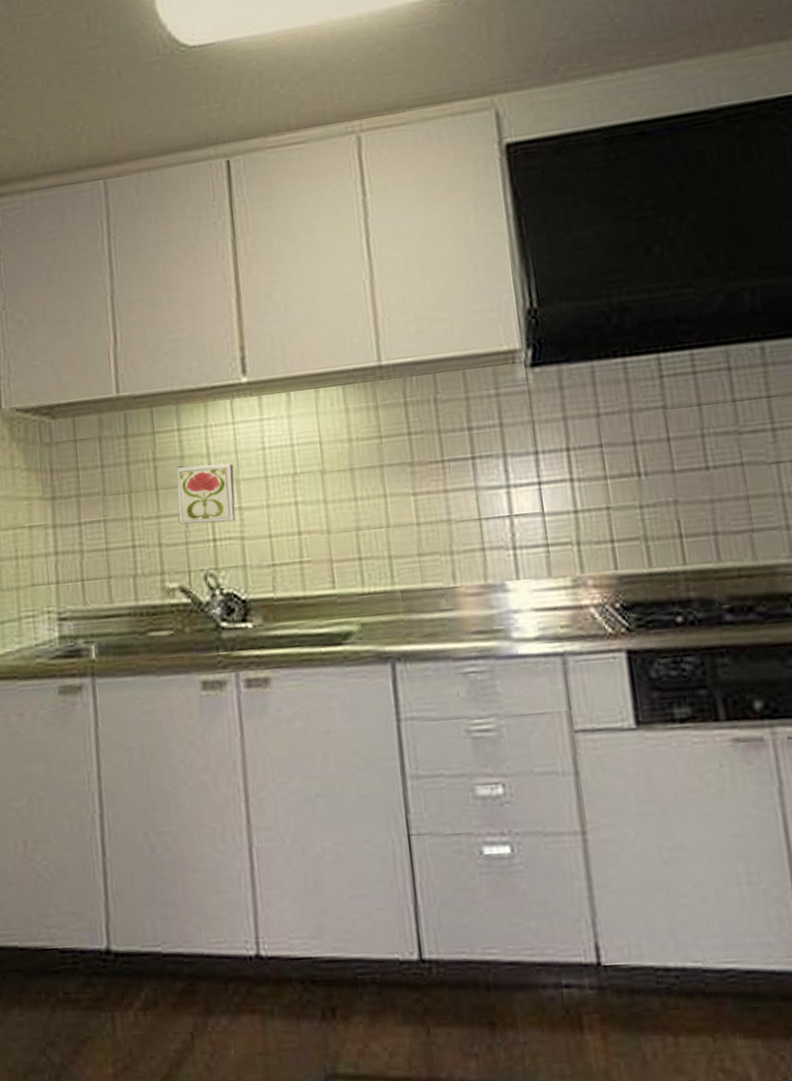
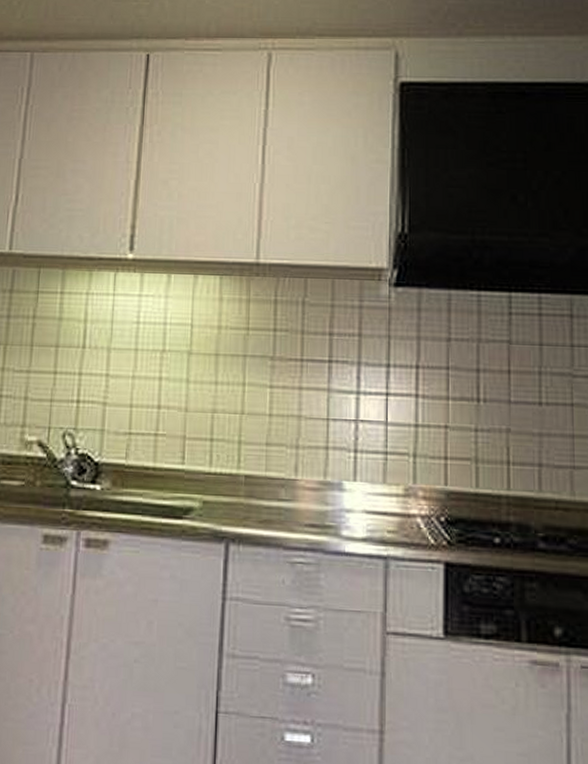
decorative tile: present [176,463,235,525] -> none [47,327,107,387]

